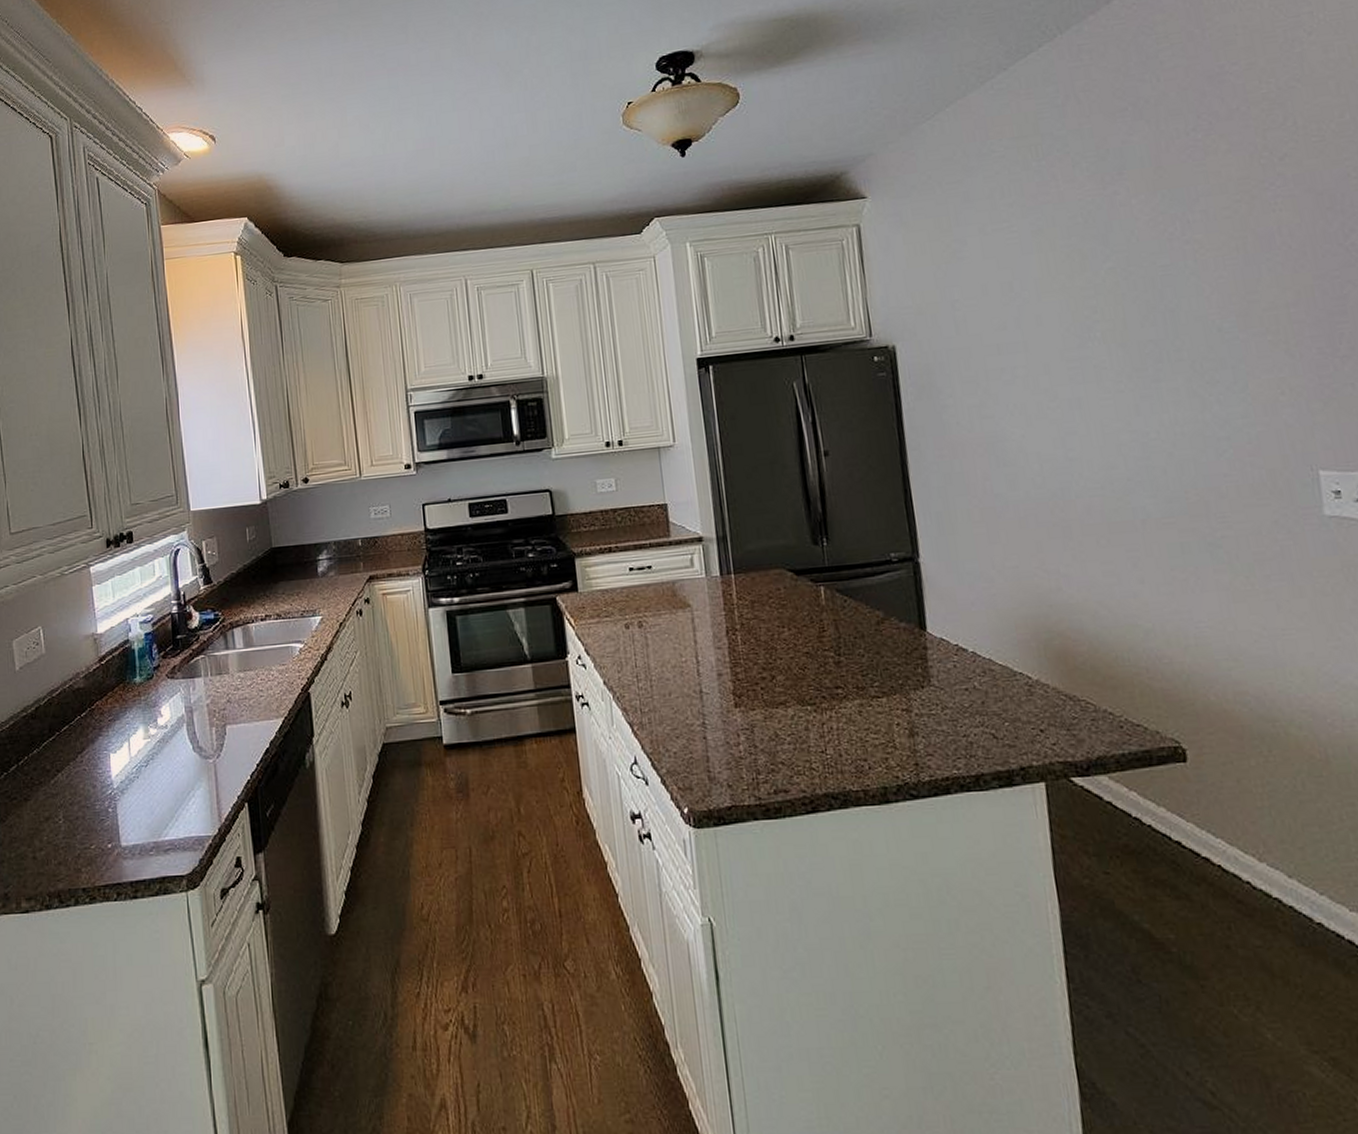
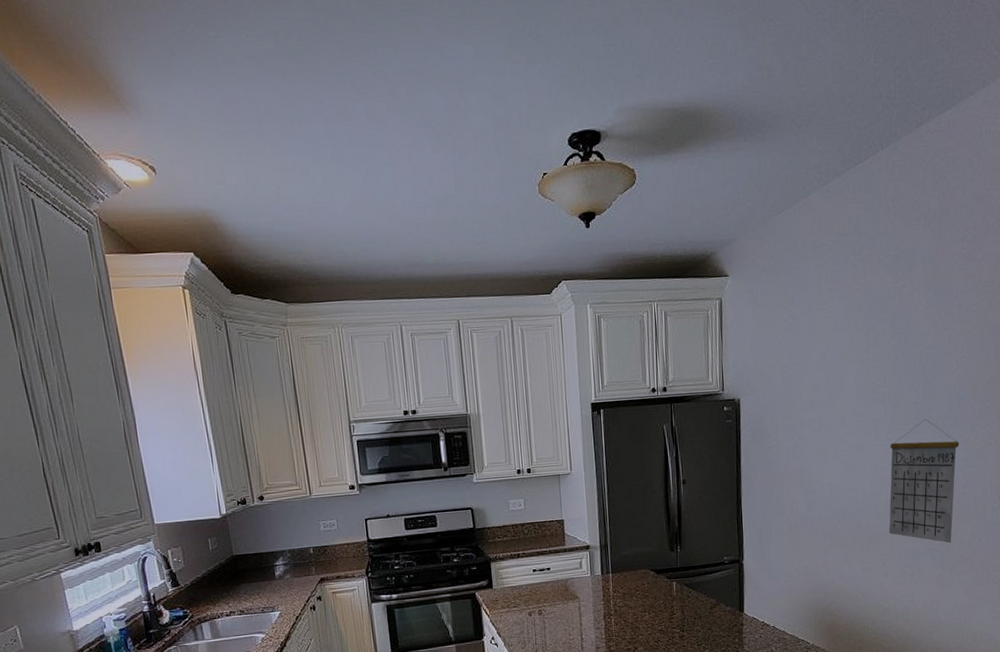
calendar: none [1123,362,1242,535] -> present [888,419,959,544]

